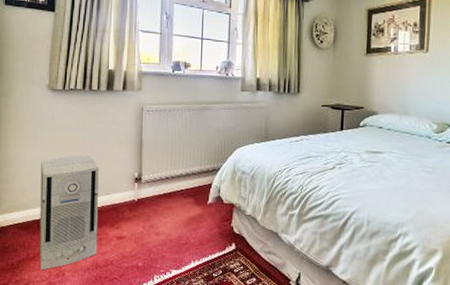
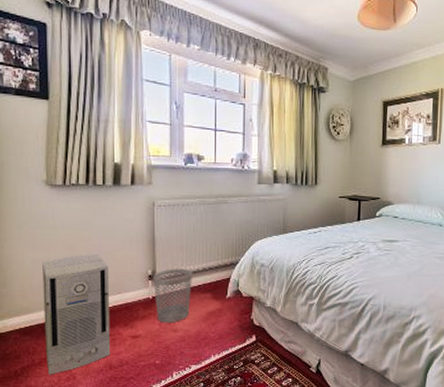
wastebasket: none [139,172,176,226] -> present [152,268,192,323]

